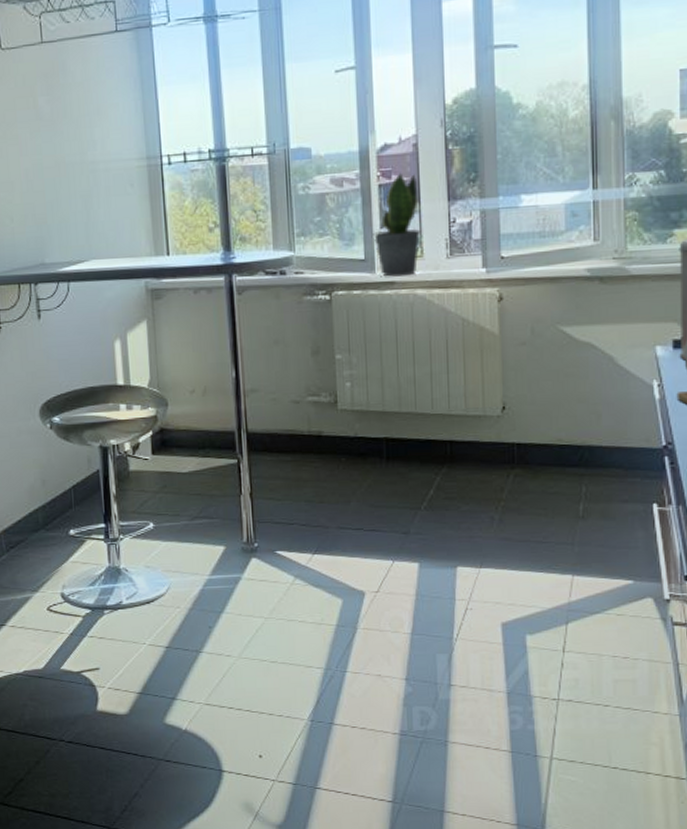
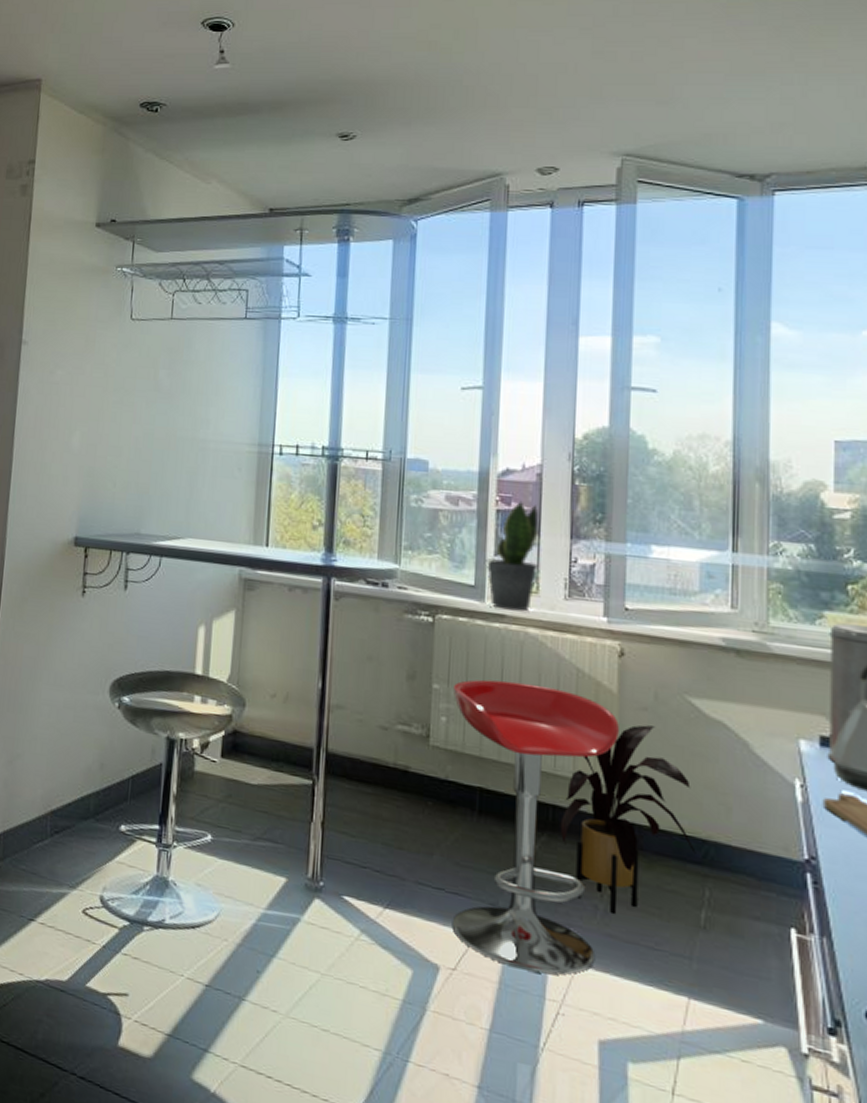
bar stool: none [353,339,502,581] -> present [452,679,619,975]
house plant: none [457,357,573,522] -> present [560,725,696,915]

